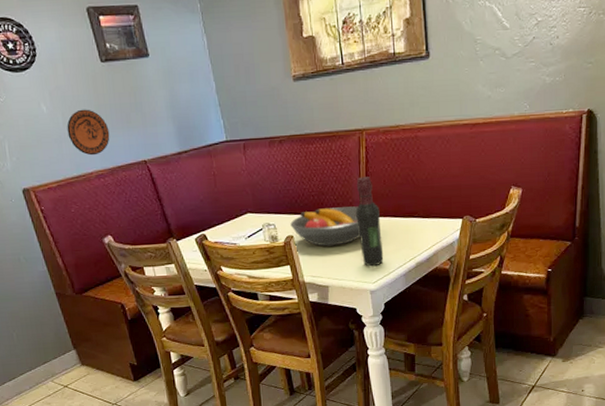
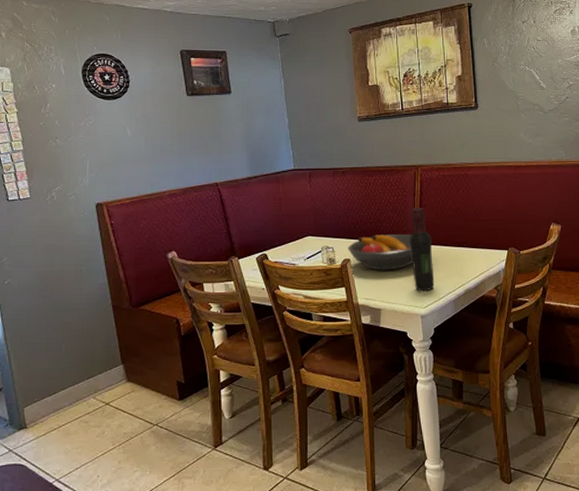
decorative plate: present [67,109,110,156] -> none [147,135,187,176]

